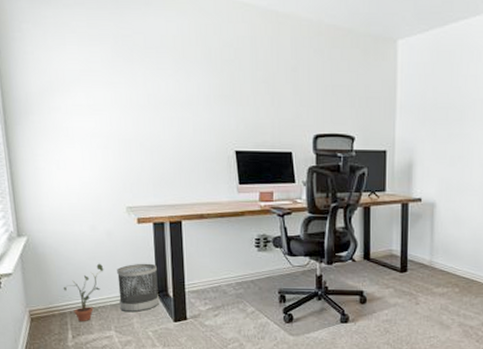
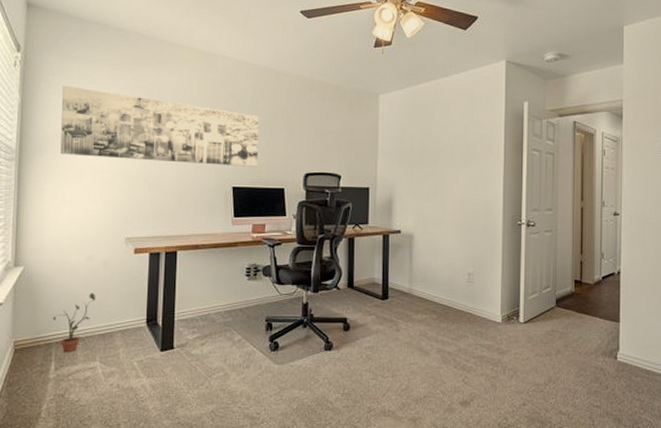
wall art: none [38,35,261,128] -> present [60,85,259,167]
wastebasket: present [117,263,160,313] -> none [107,292,149,342]

